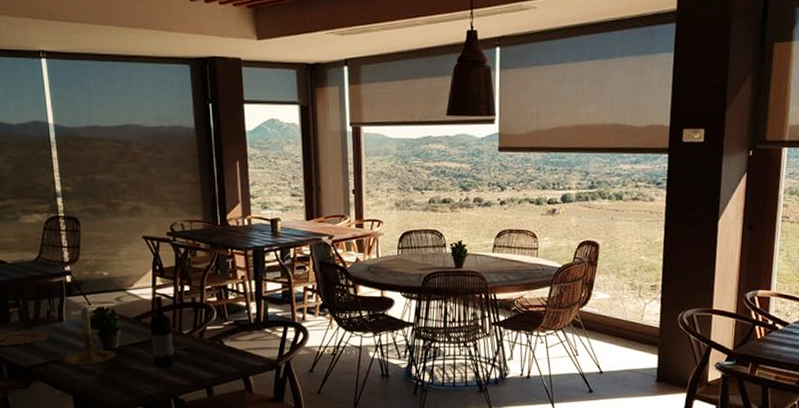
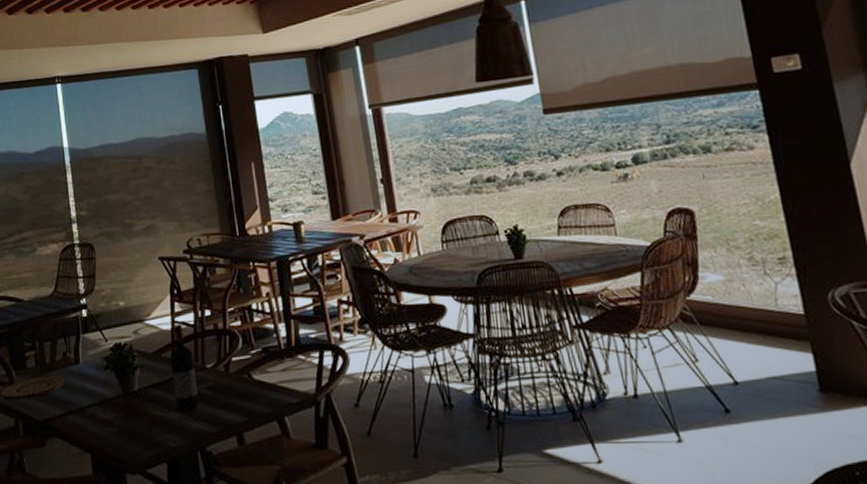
candle holder: present [52,305,116,366] -> none [69,342,135,417]

